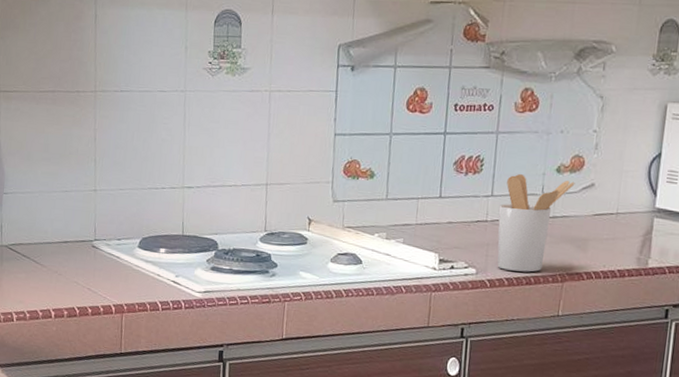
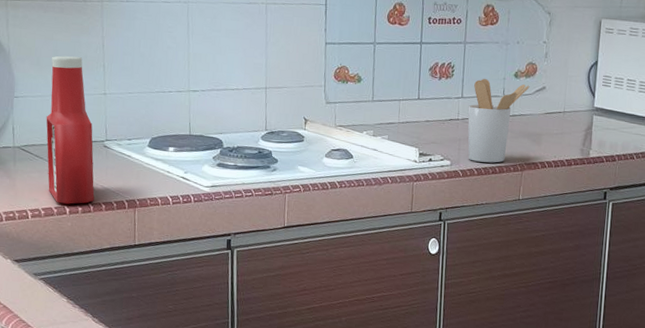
ketchup bottle: none [34,149,82,307] -> present [46,55,95,204]

